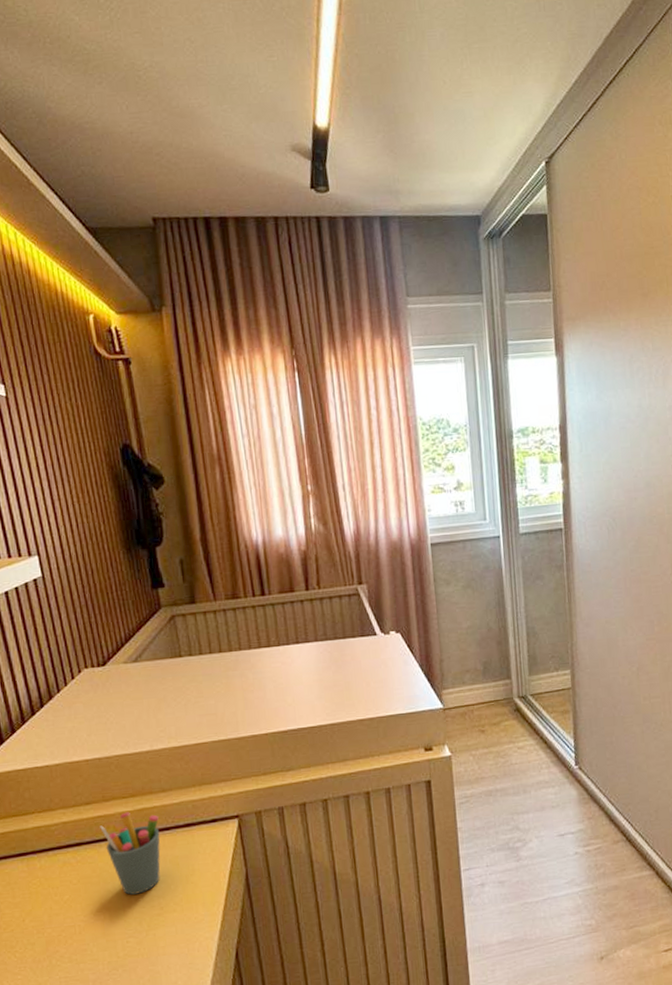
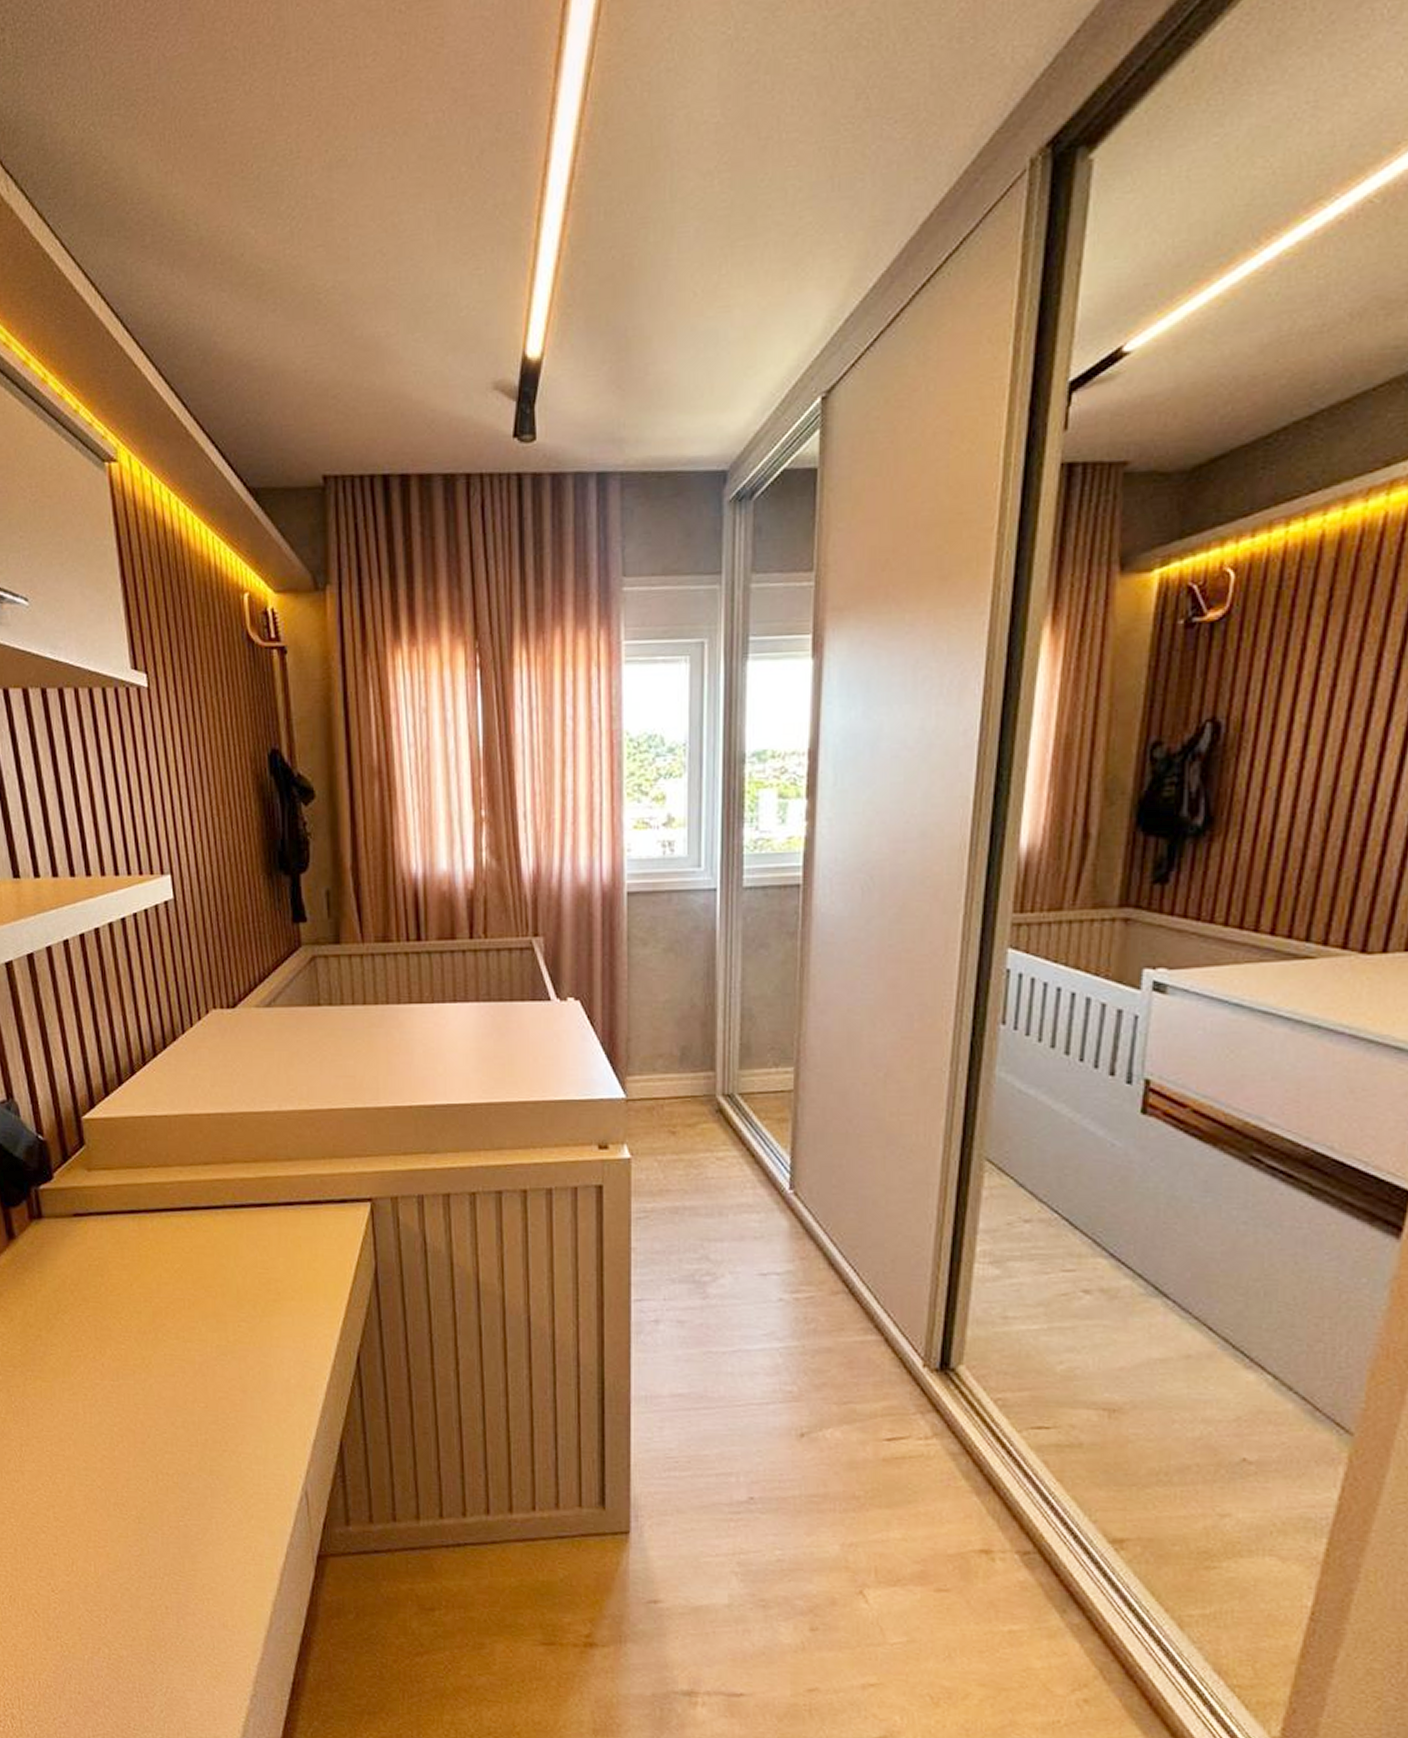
pen holder: present [100,812,161,895] -> none [218,1179,283,1274]

